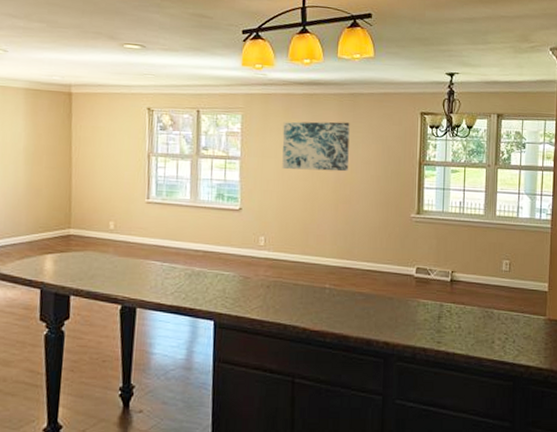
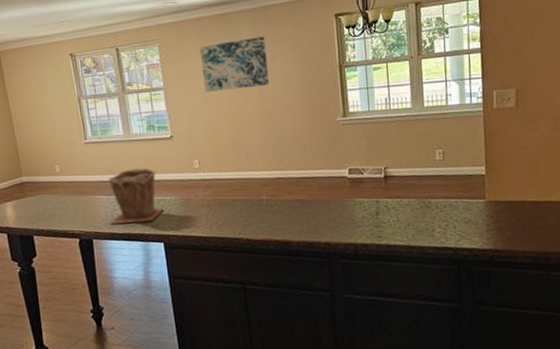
plant pot: none [158,236,220,296] -> present [108,167,164,224]

